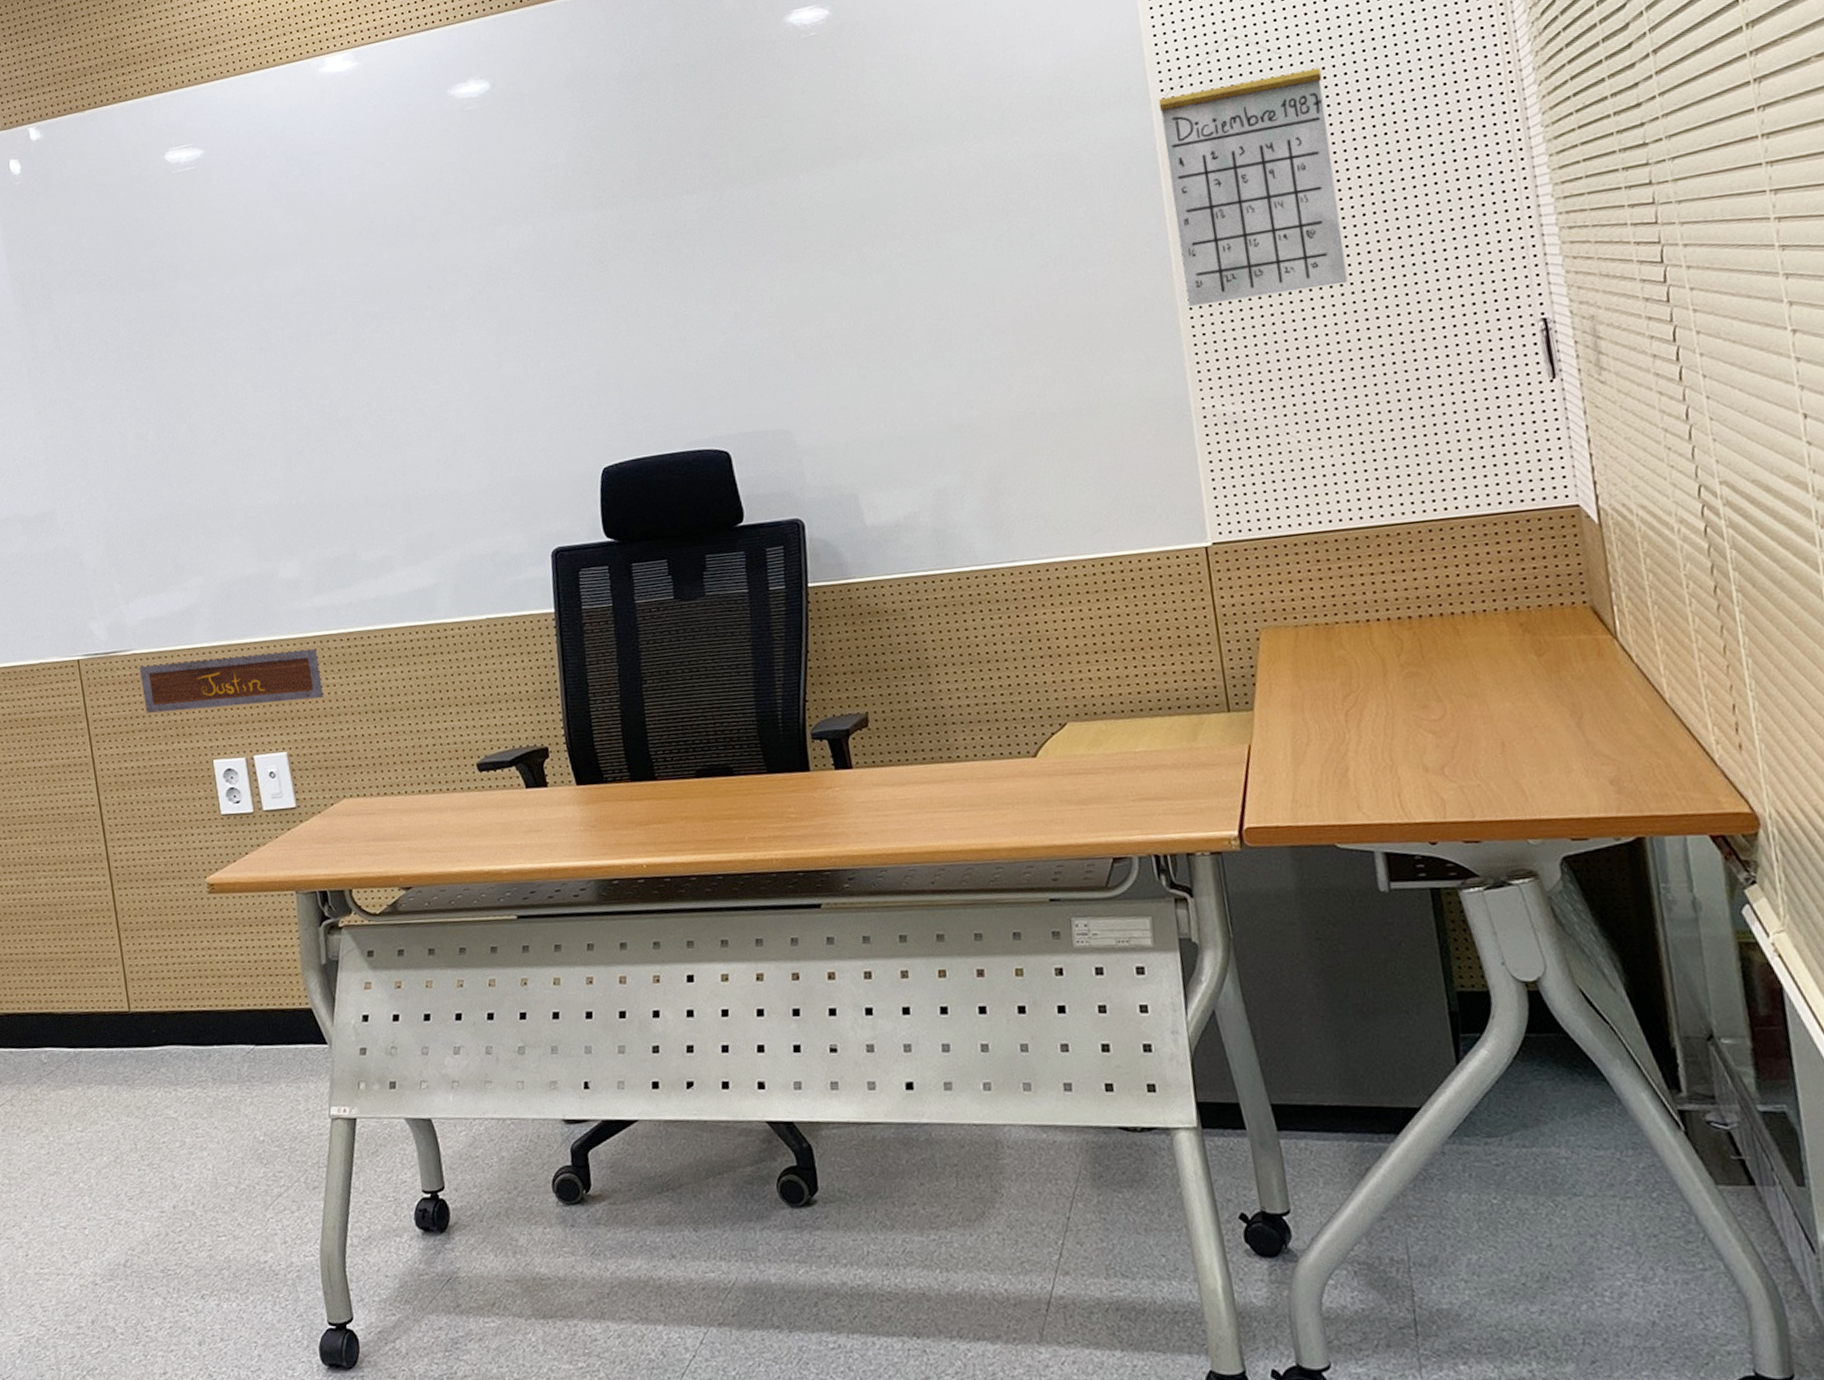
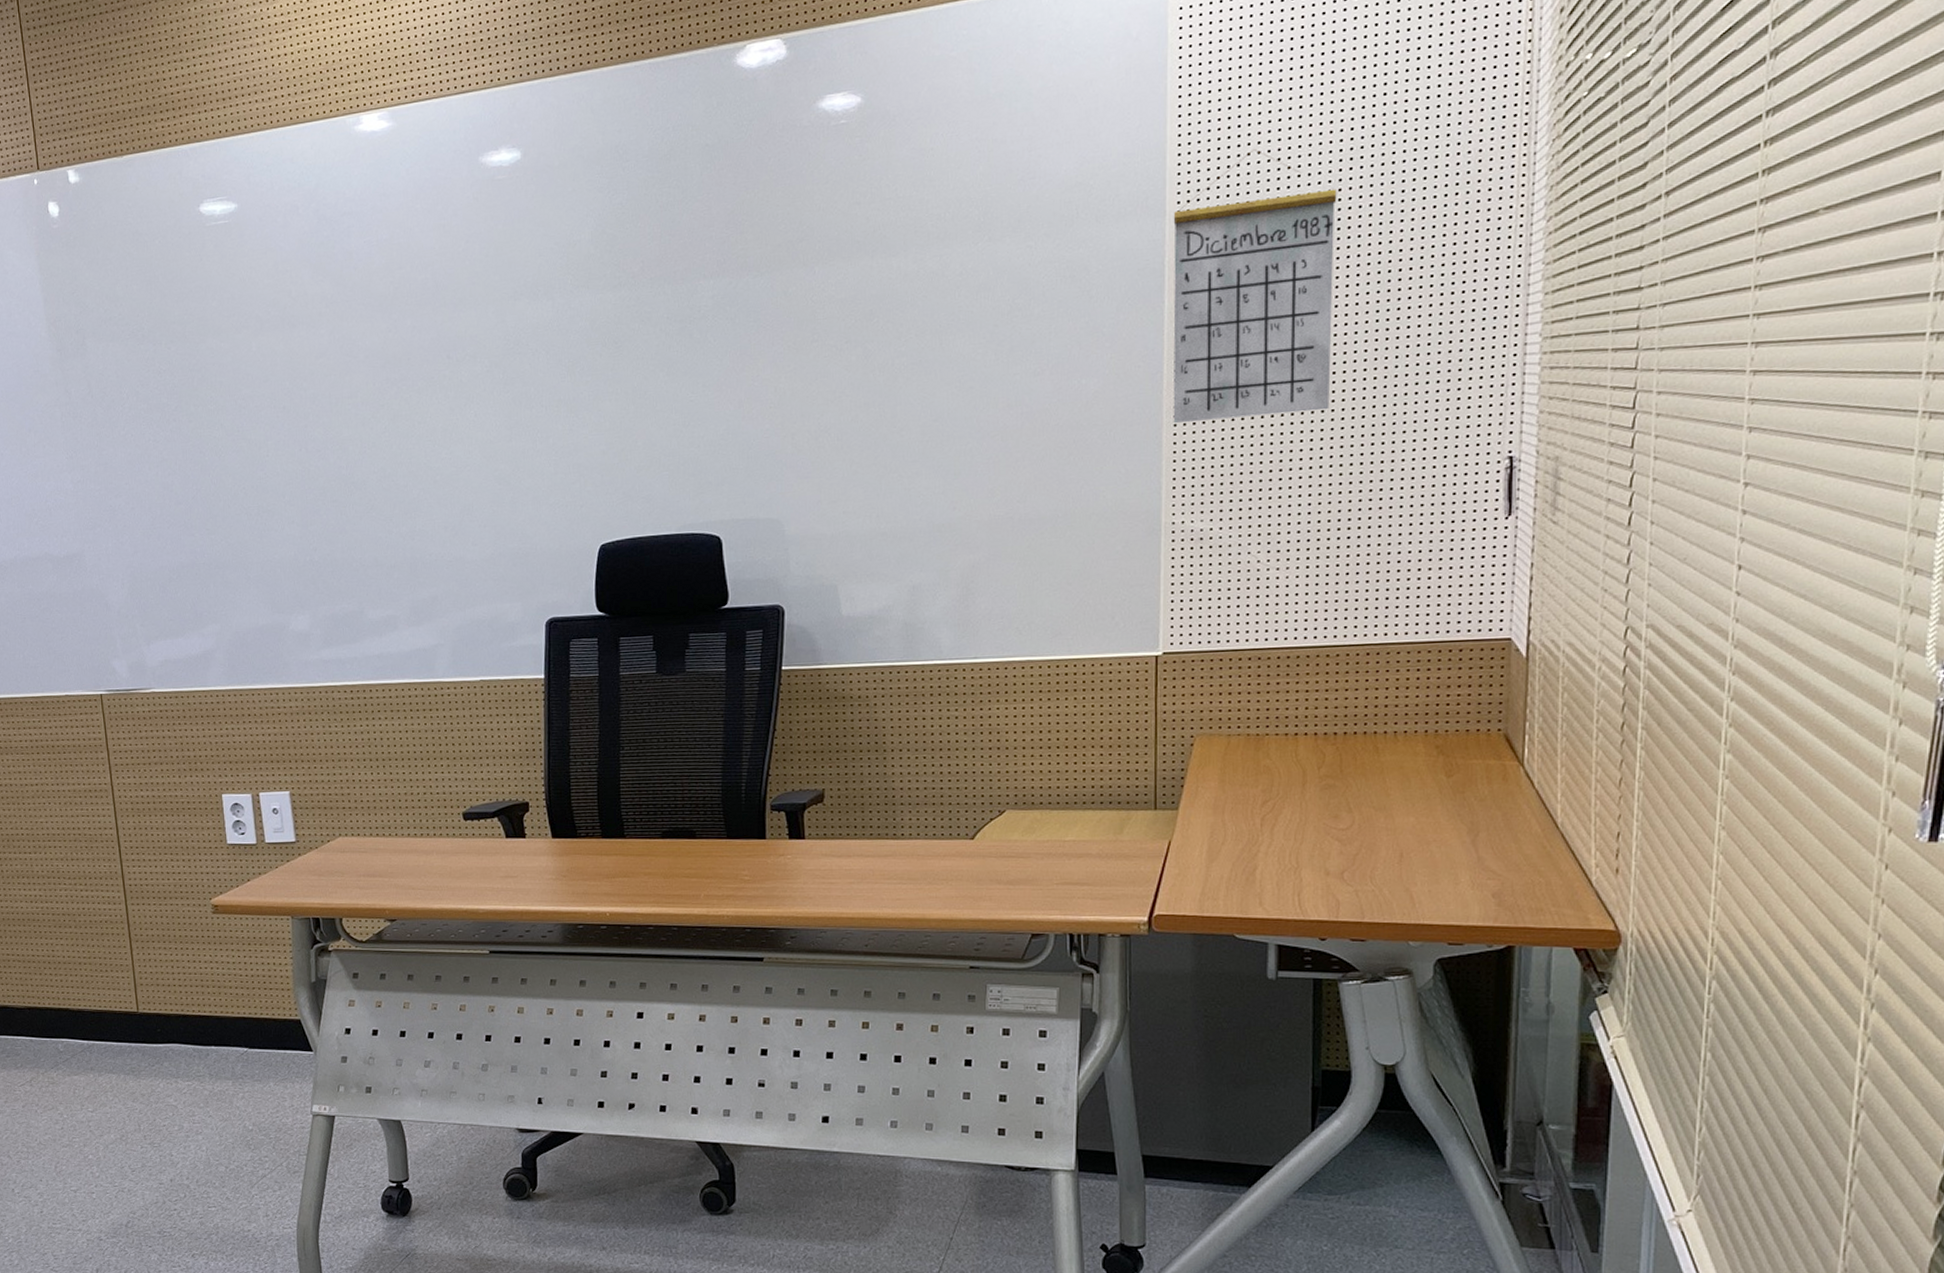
nameplate: present [139,649,323,713] -> none [157,698,326,748]

